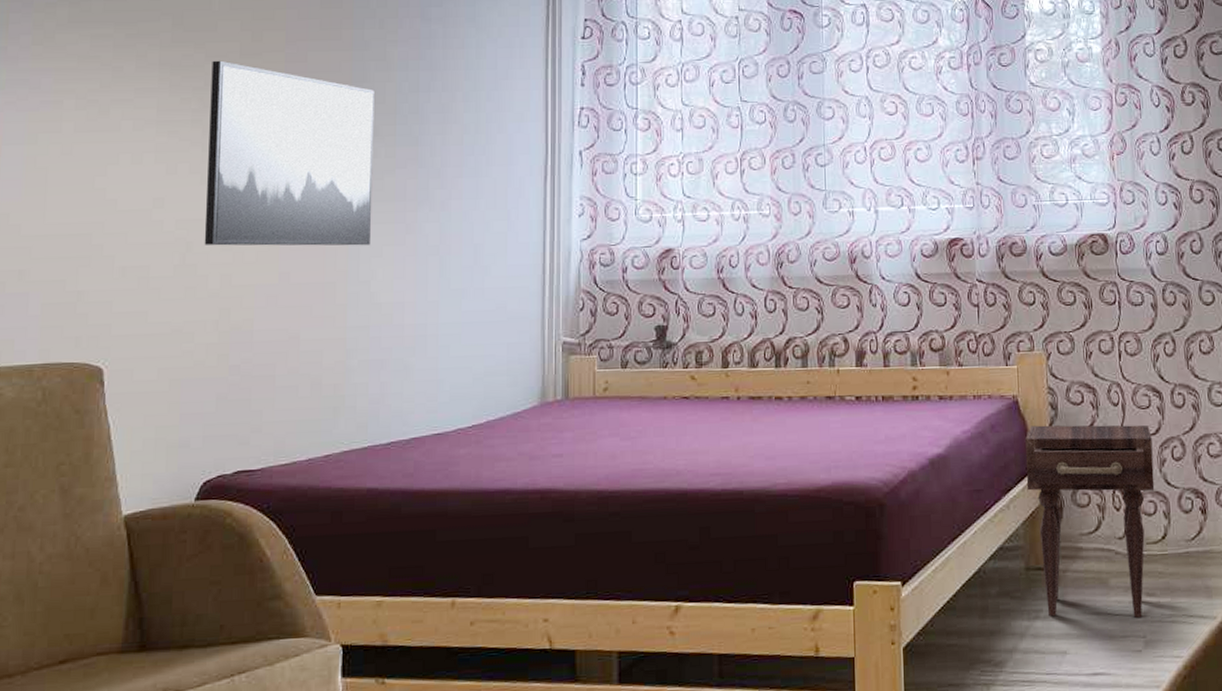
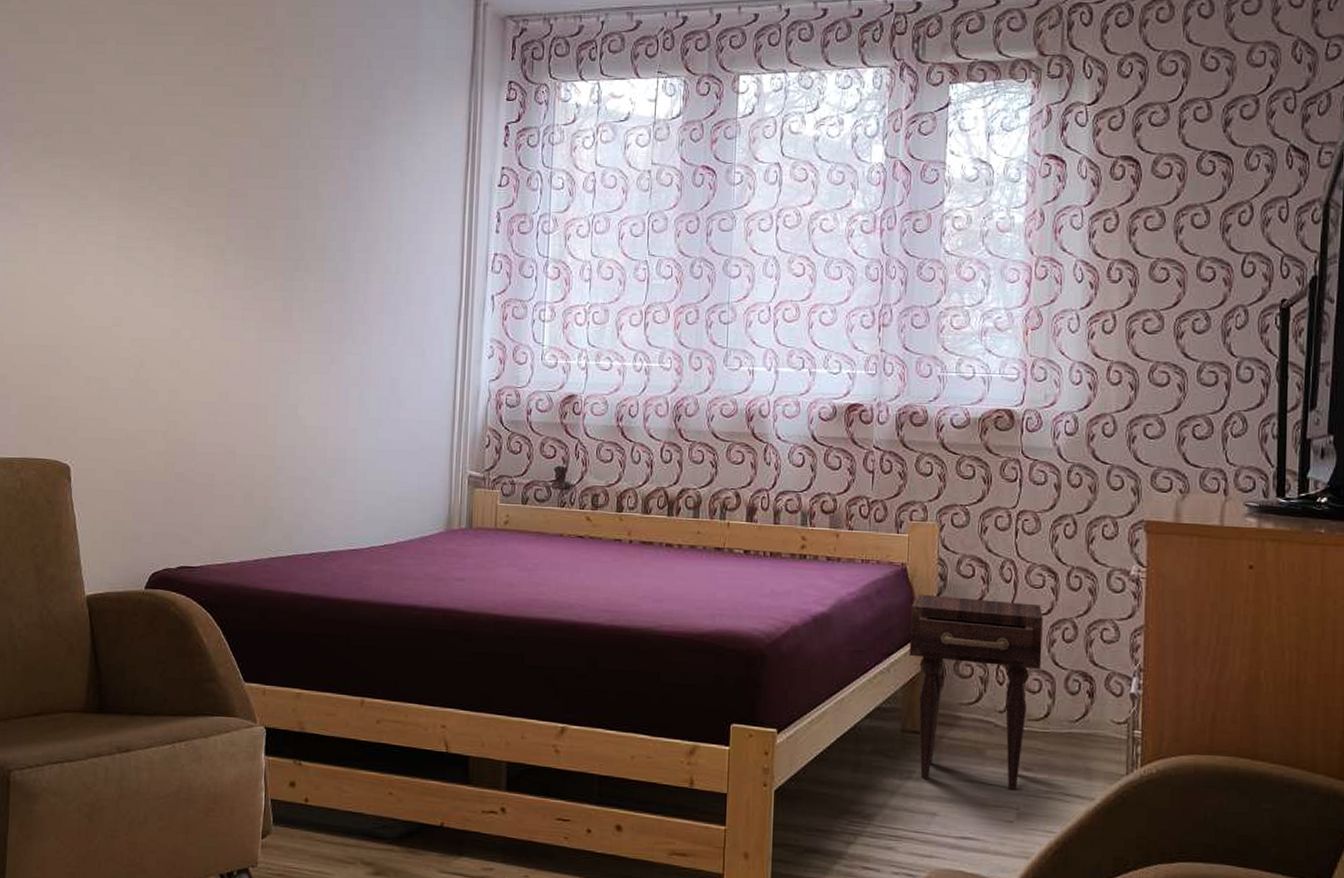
wall art: present [204,60,374,246] -> none [155,193,306,373]

